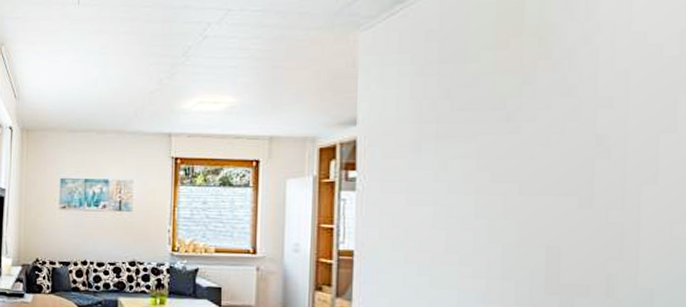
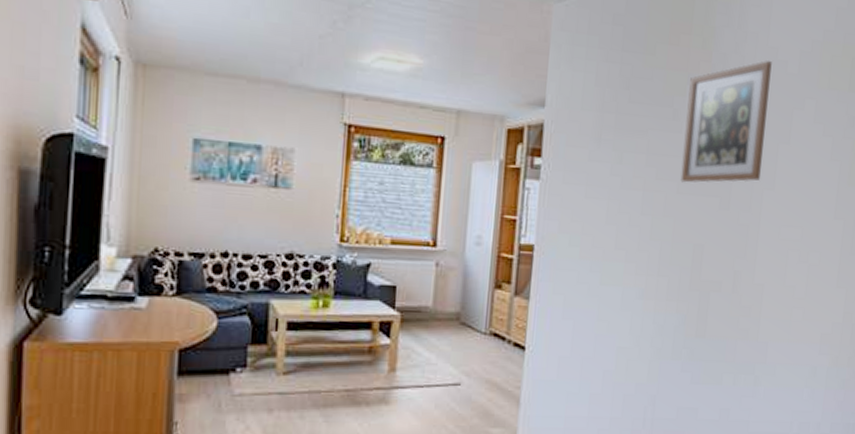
picture frame: none [522,47,639,184] -> present [680,61,772,183]

